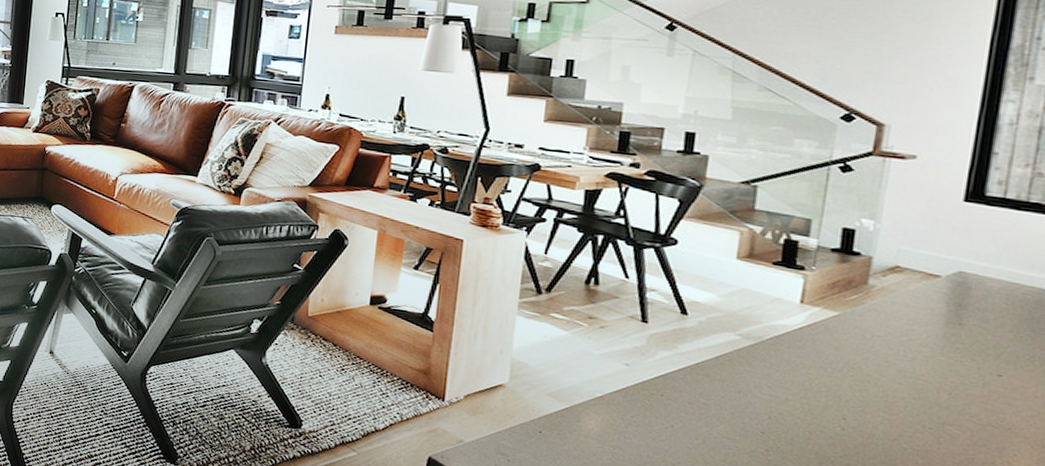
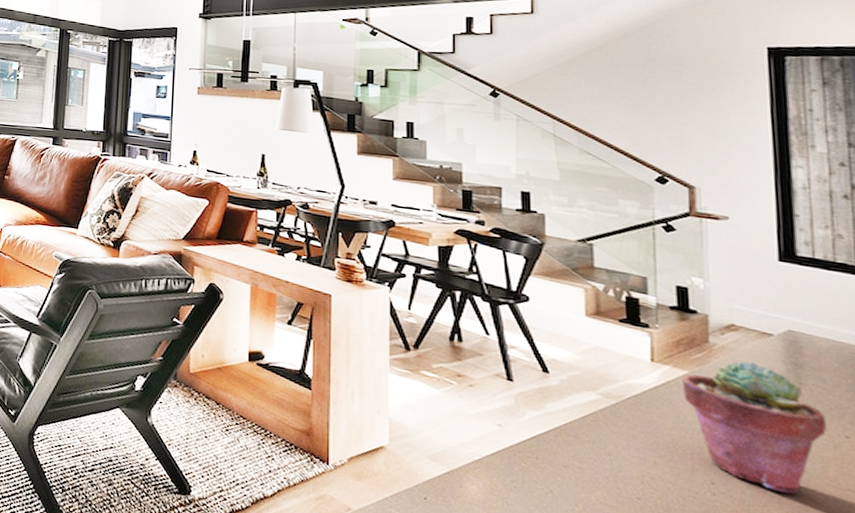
potted succulent: none [829,302,980,429] -> present [682,361,827,494]

